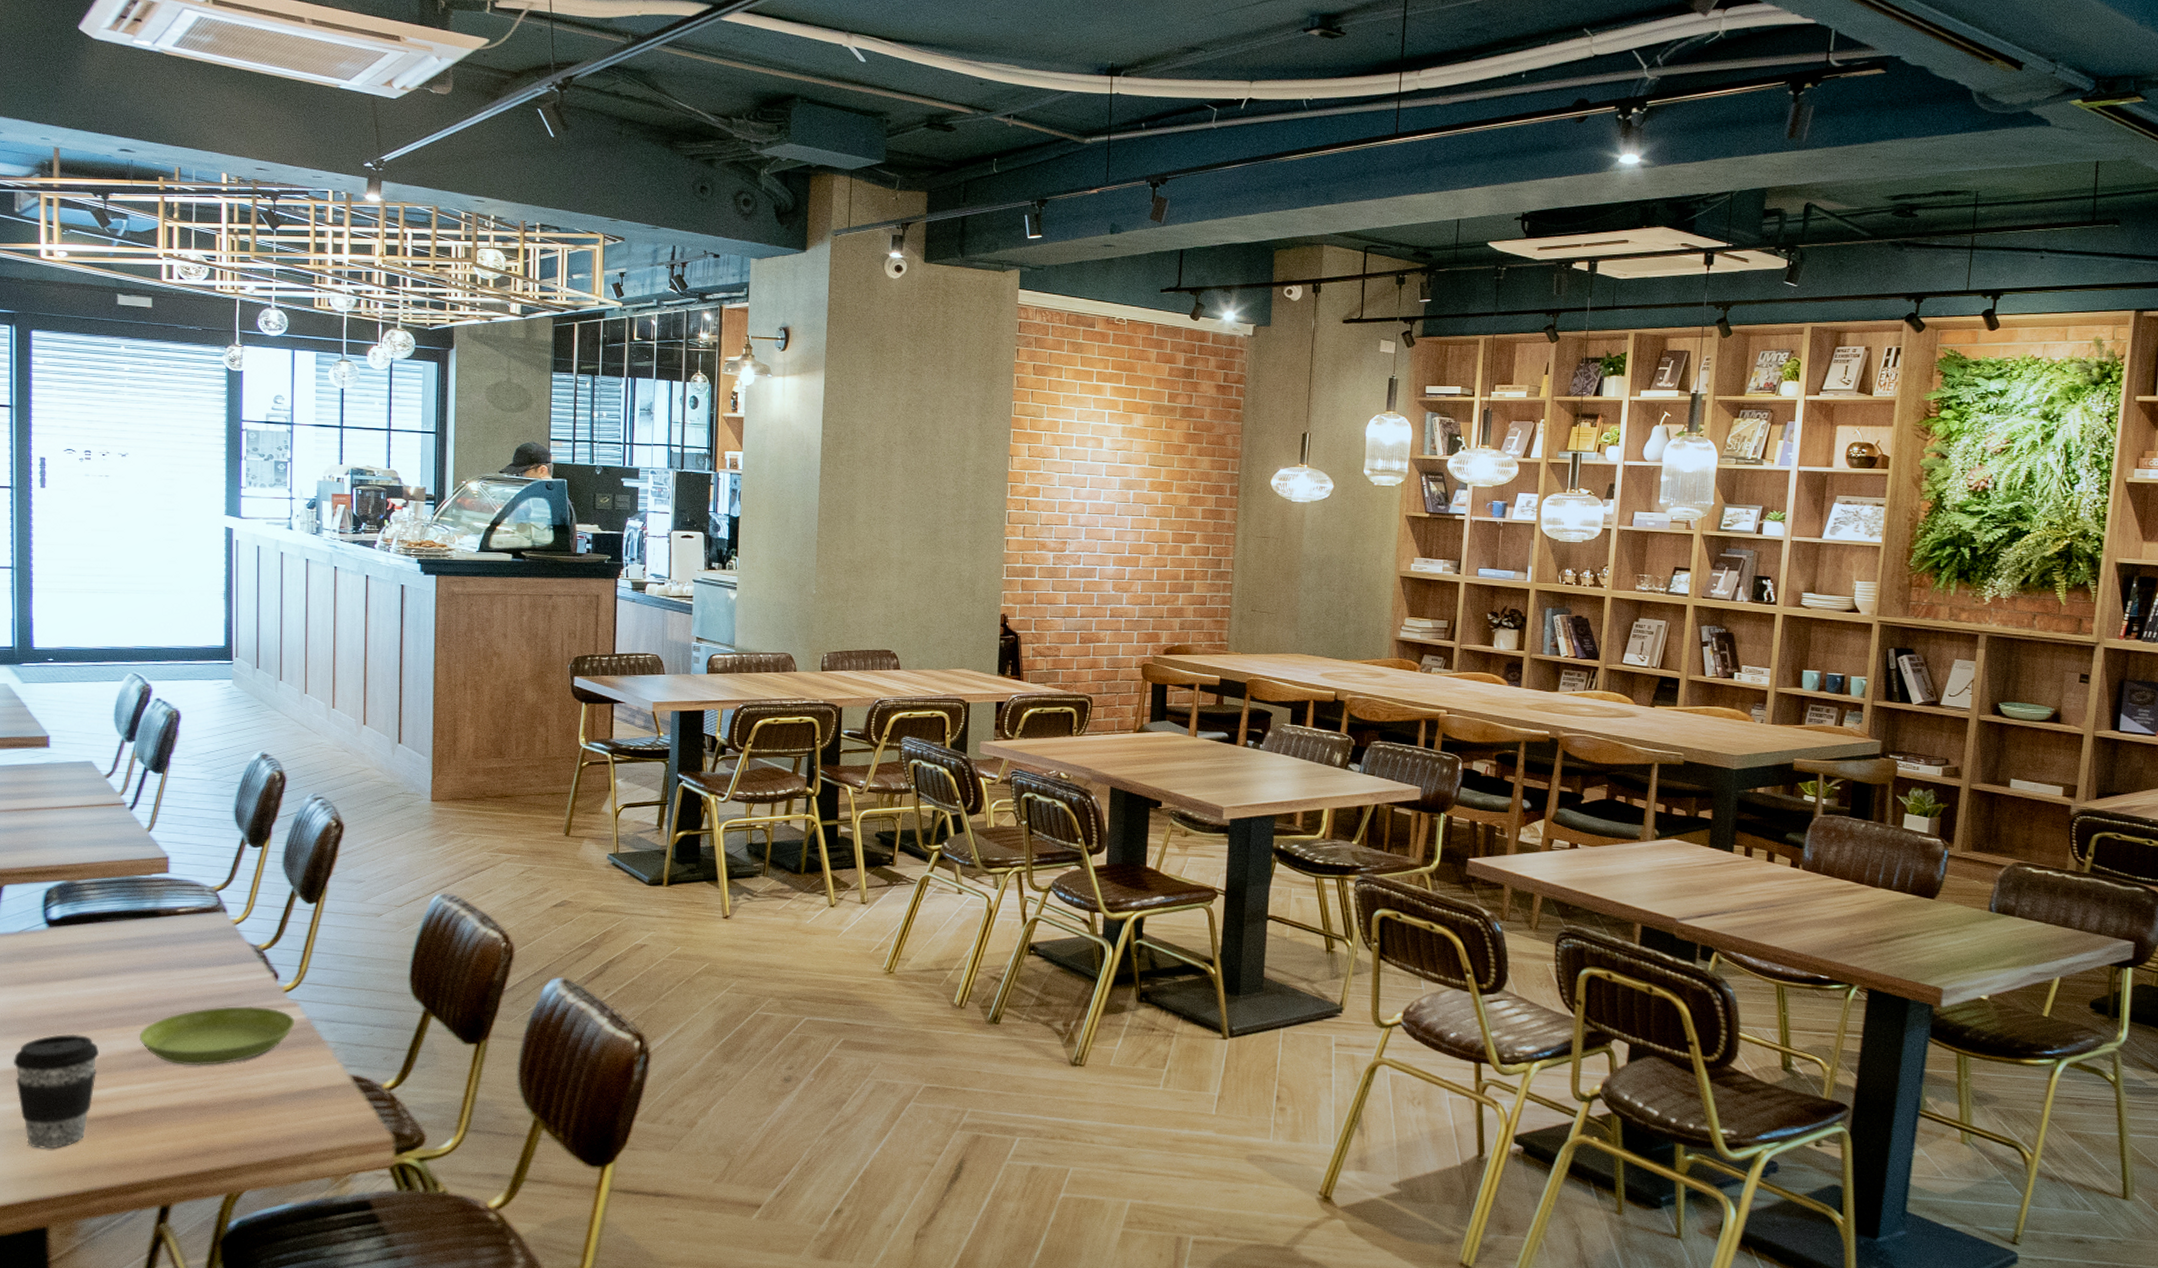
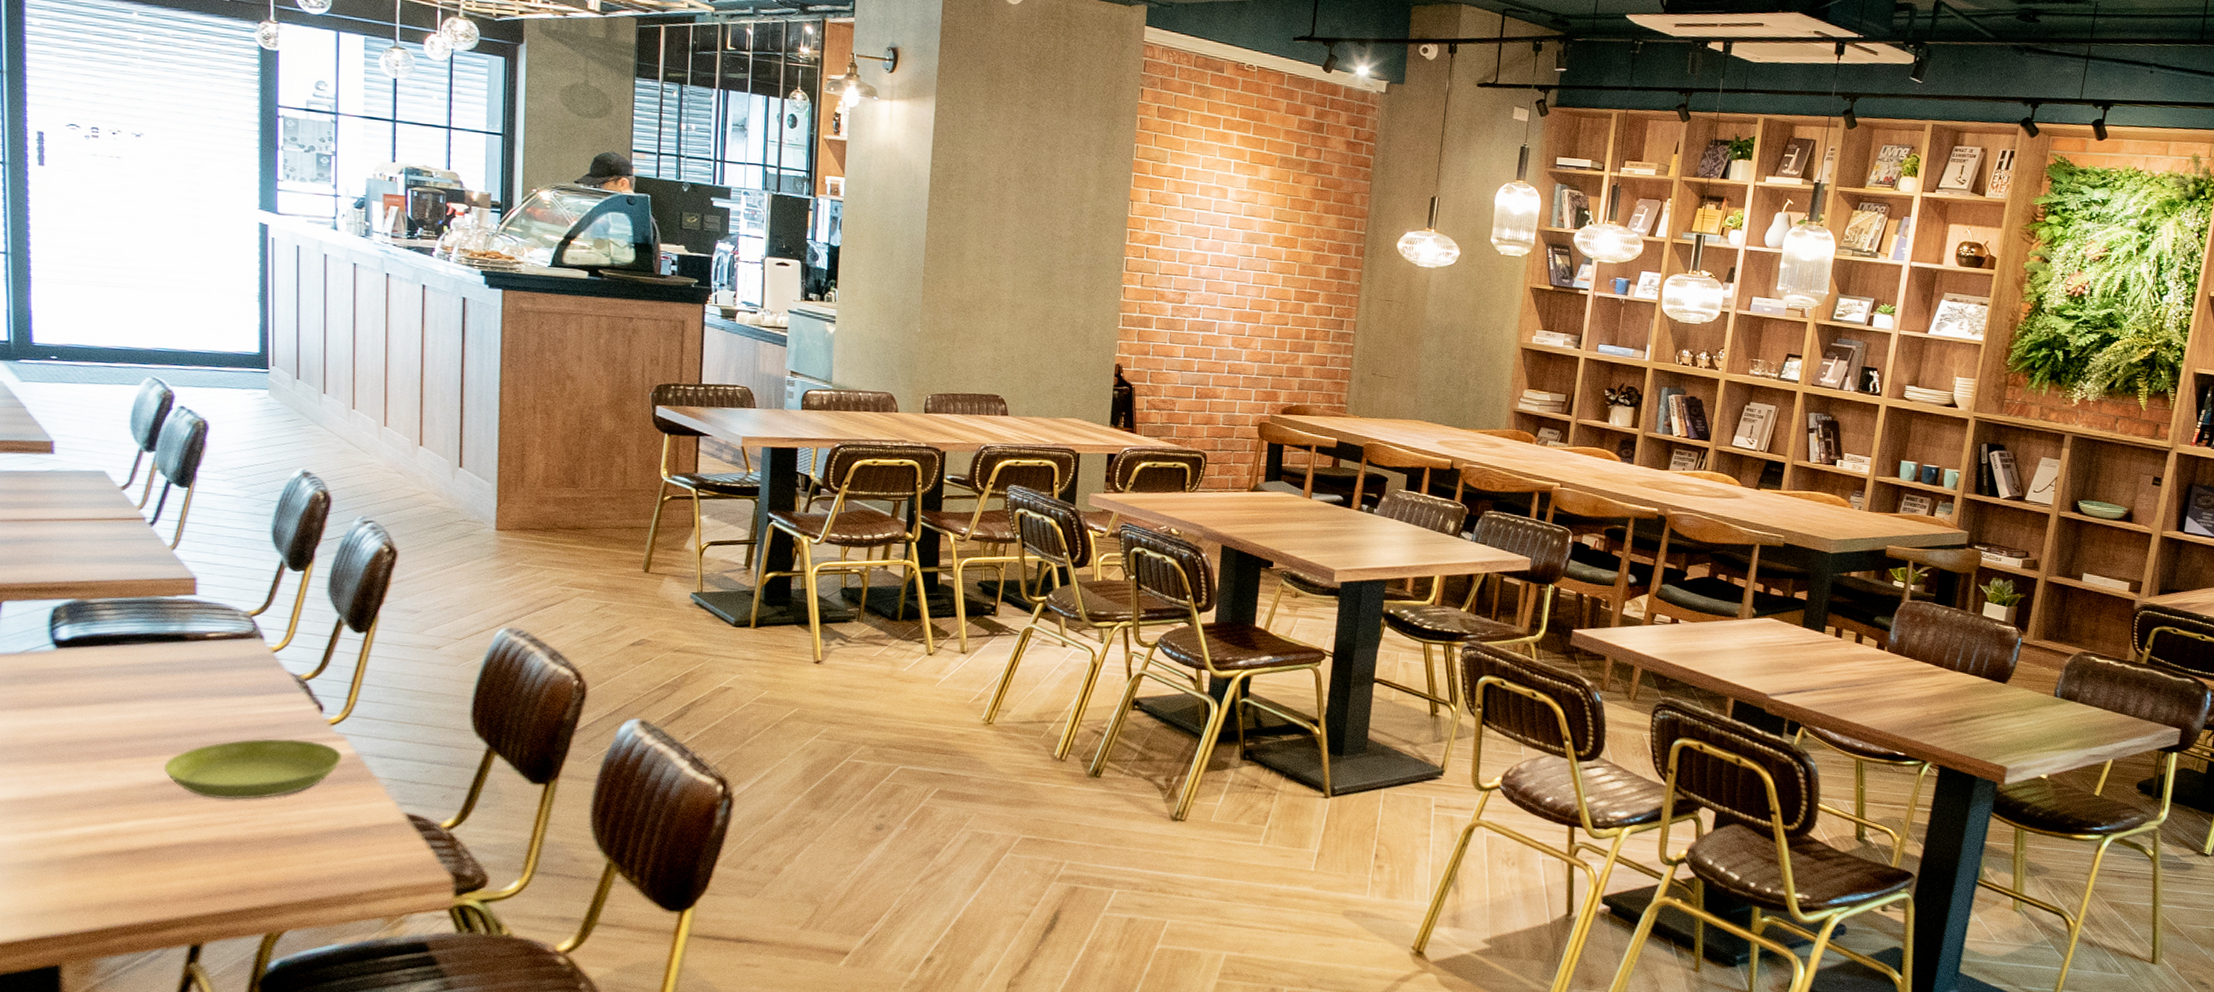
coffee cup: present [13,1033,99,1149] -> none [17,762,117,883]

